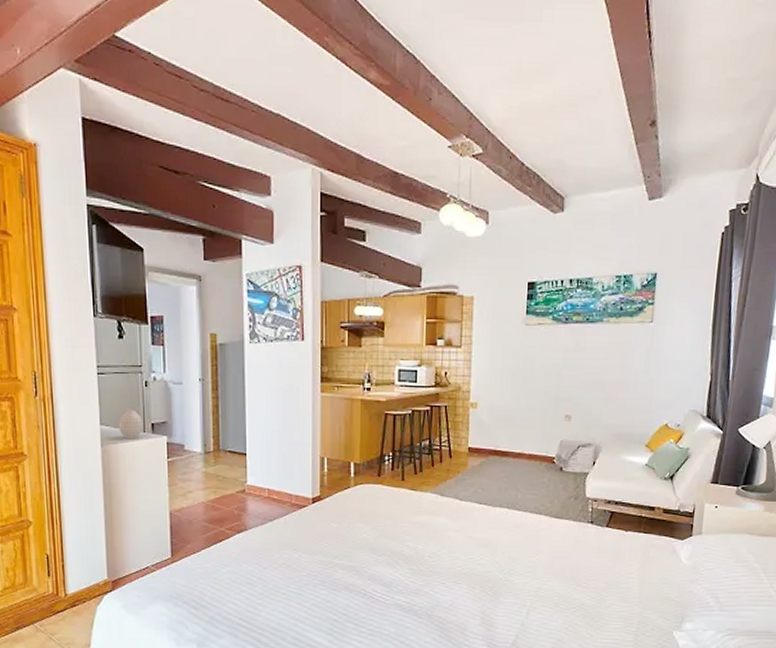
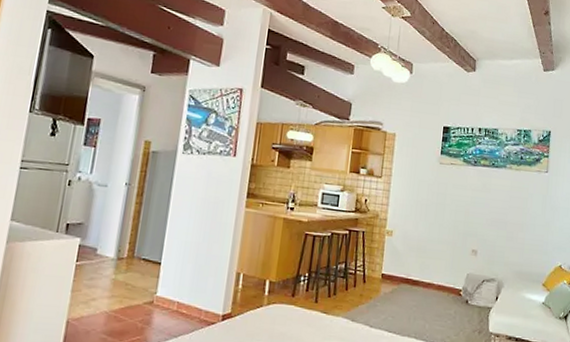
vase: present [118,409,144,439] -> none [30,206,59,239]

